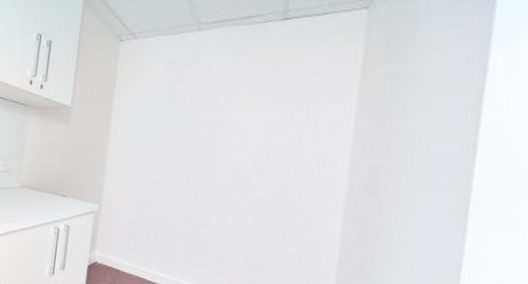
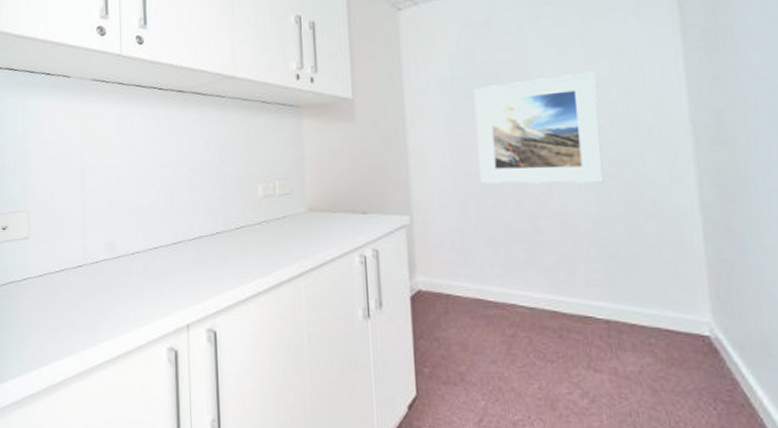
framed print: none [160,114,275,207] -> present [474,71,604,184]

